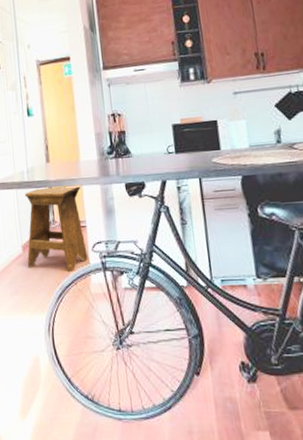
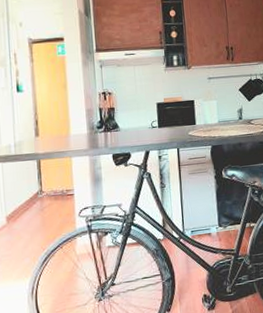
stool: present [24,185,88,273] -> none [11,157,74,238]

